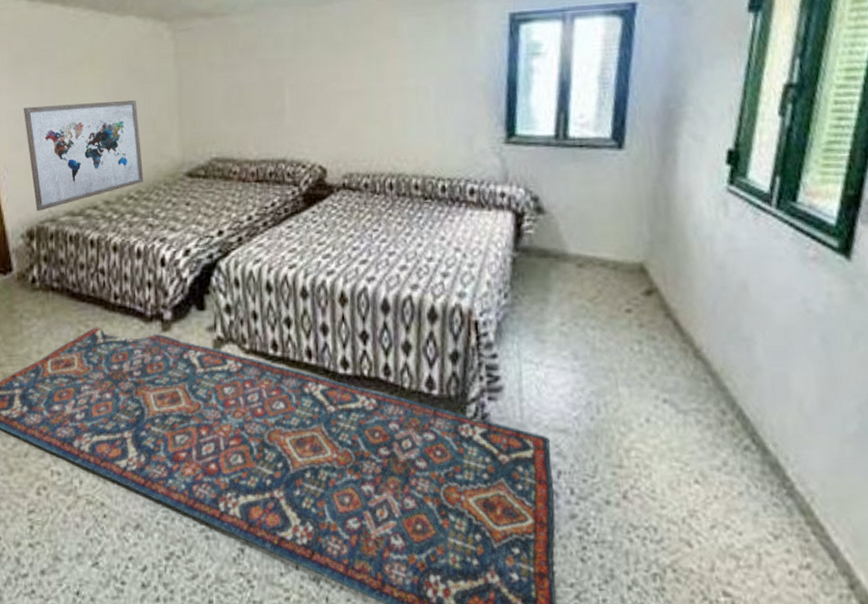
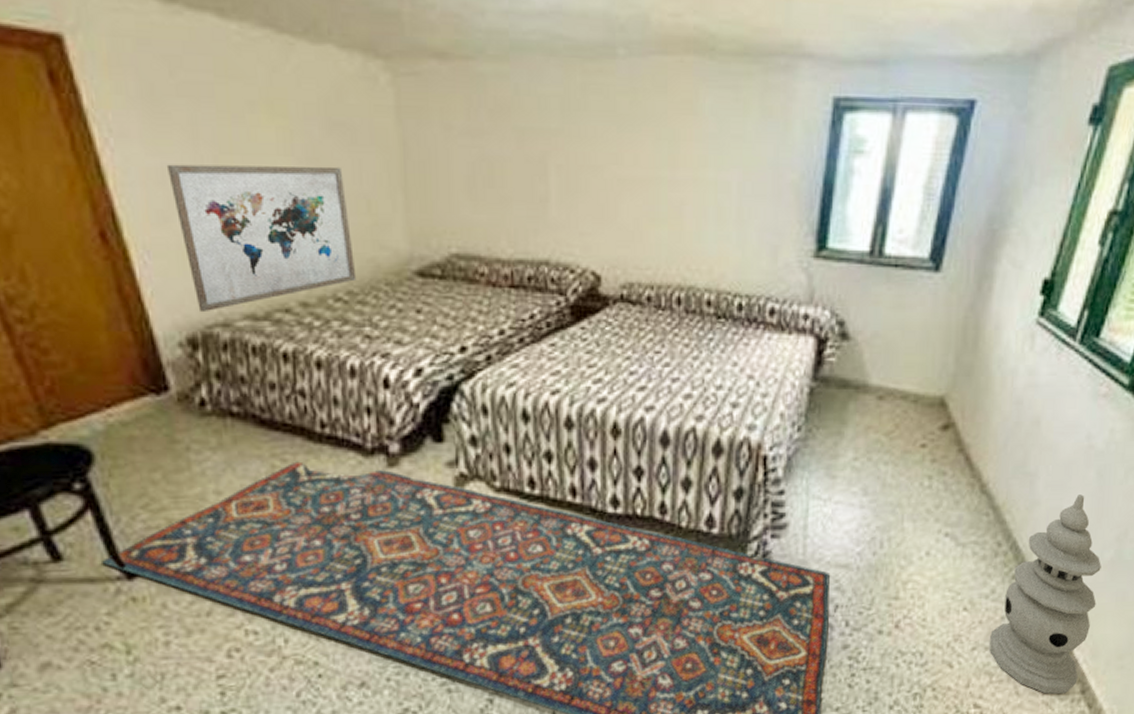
lantern: none [729,361,848,588] -> present [989,494,1101,694]

